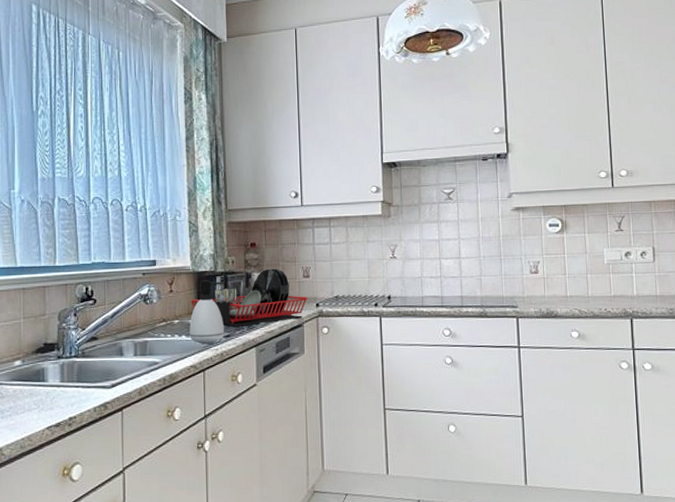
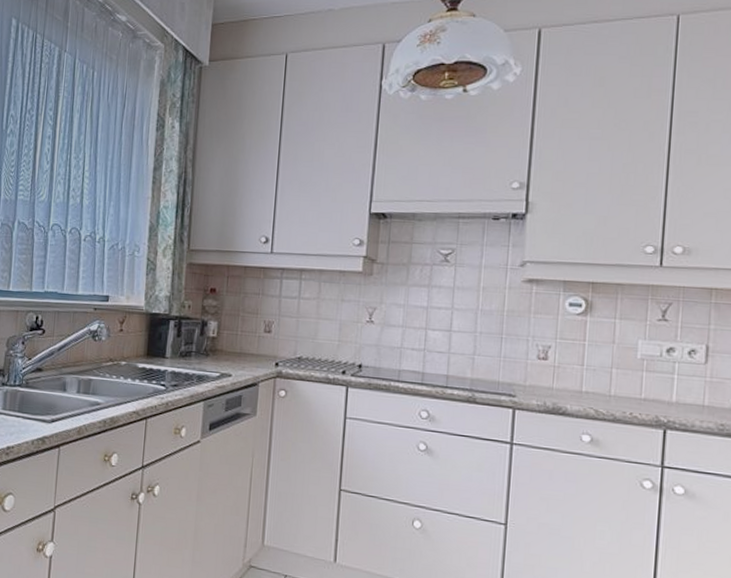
soap dispenser: present [189,280,225,345] -> none [135,322,177,392]
dish rack: present [190,268,308,328] -> none [139,318,267,378]

